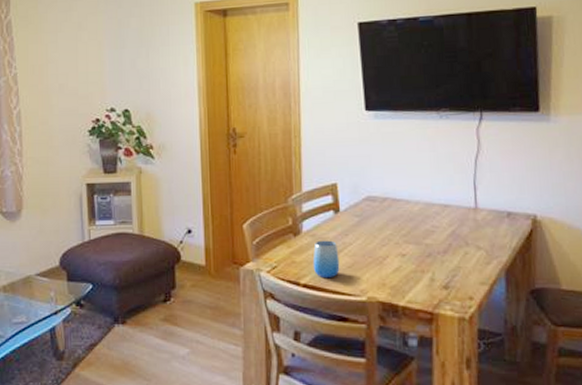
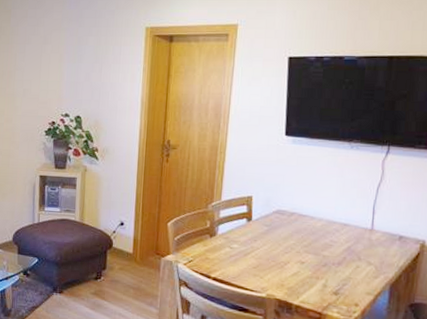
cup: present [312,240,340,279] -> none [223,243,247,275]

